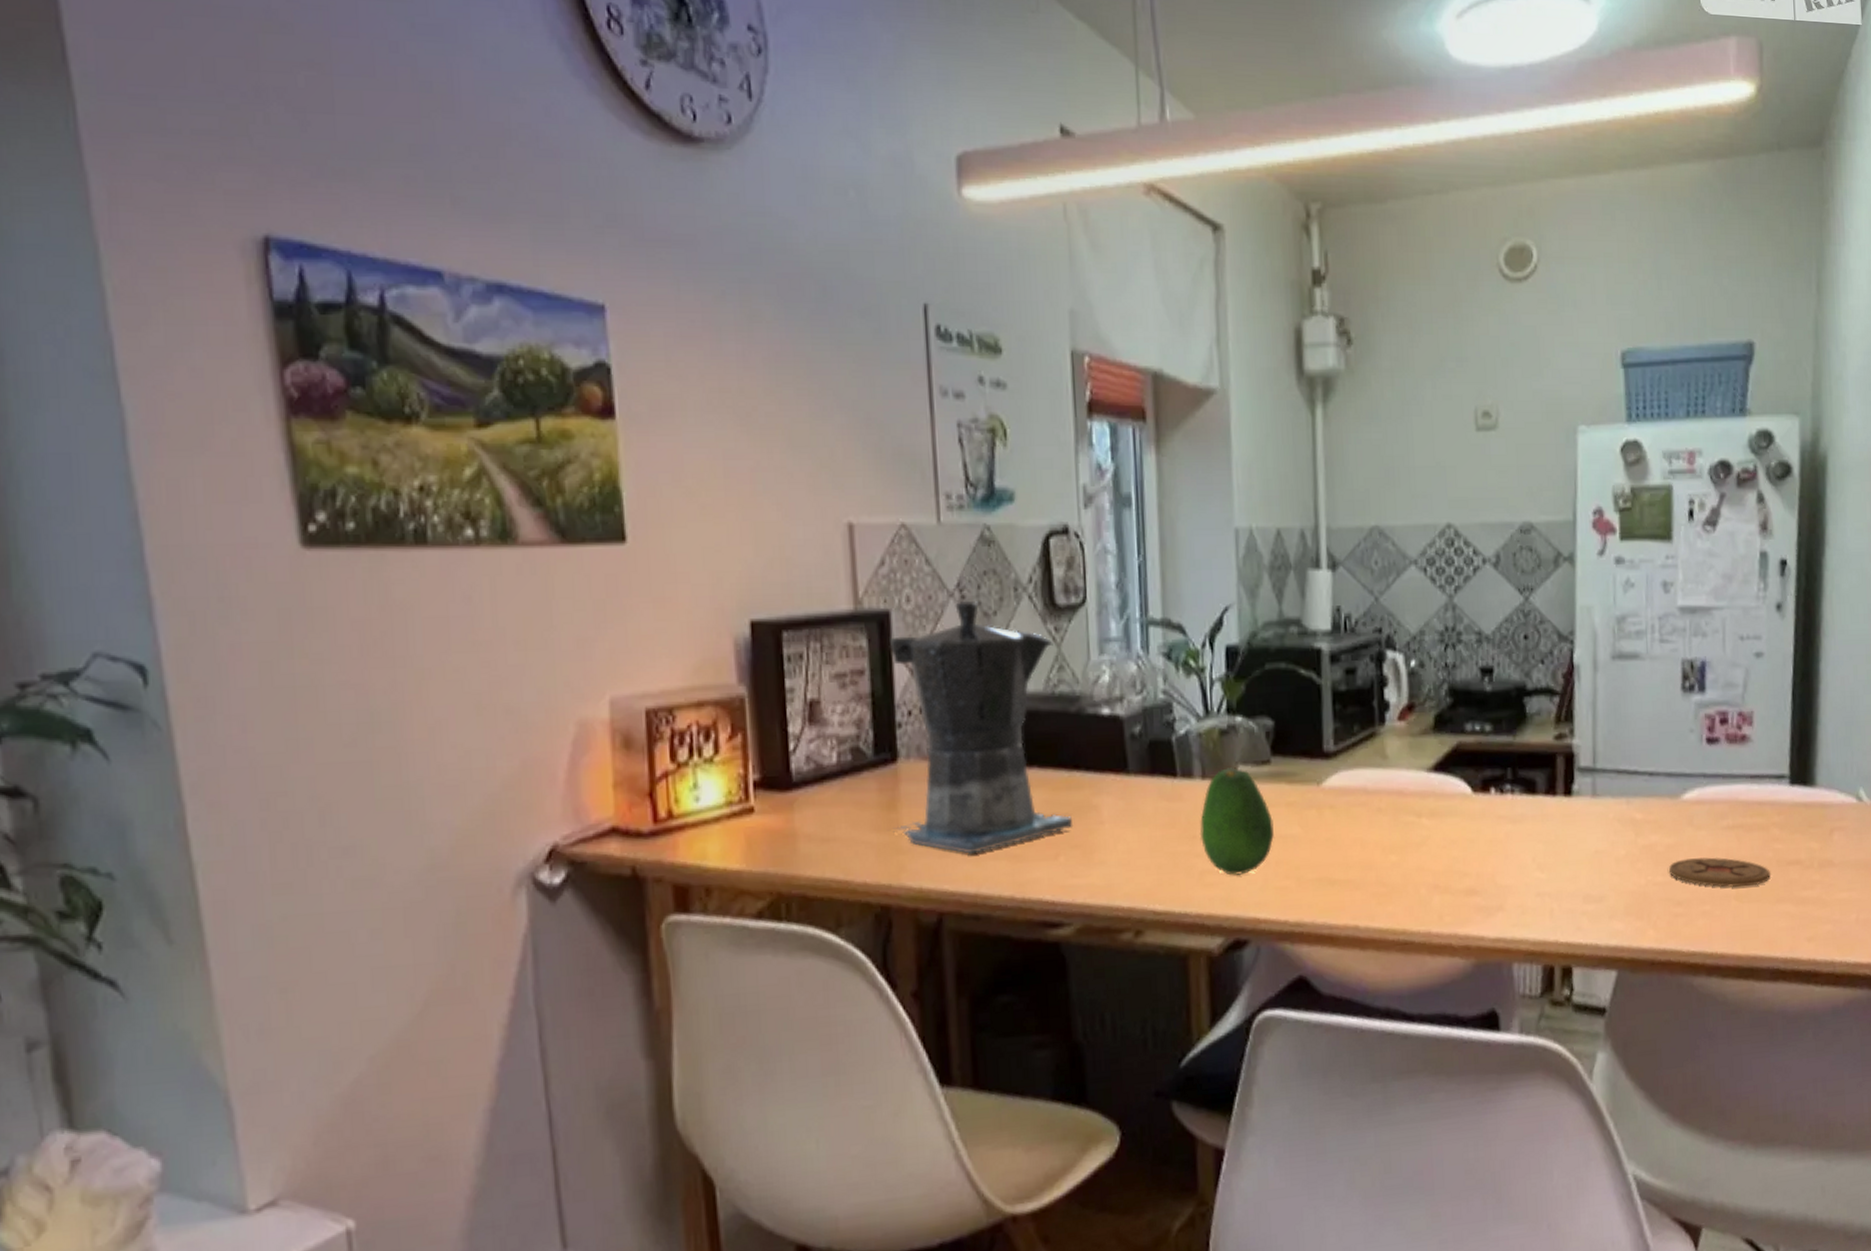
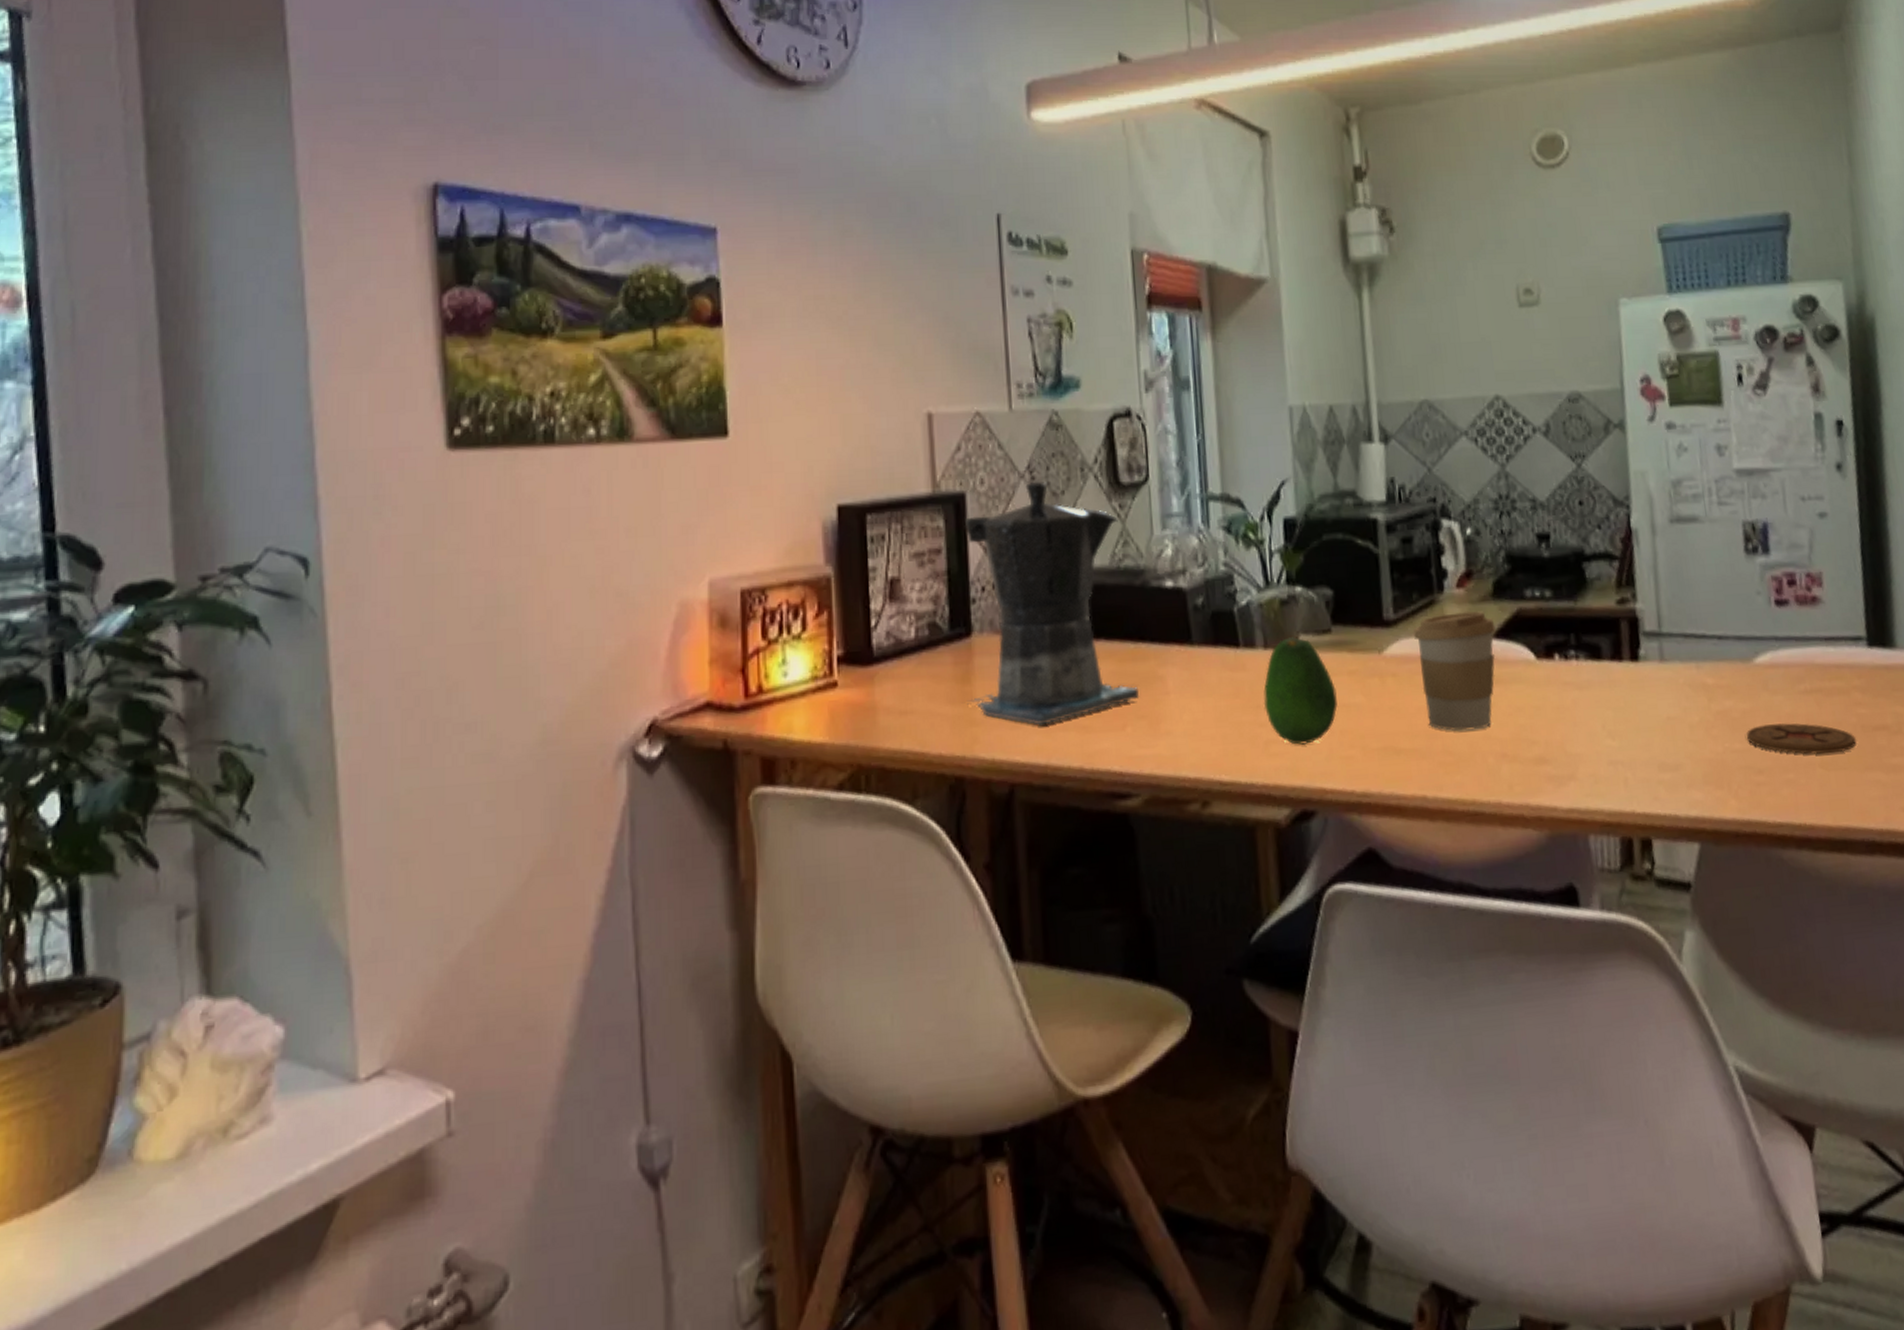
coffee cup: none [1353,743,1436,863] -> present [1413,610,1497,731]

